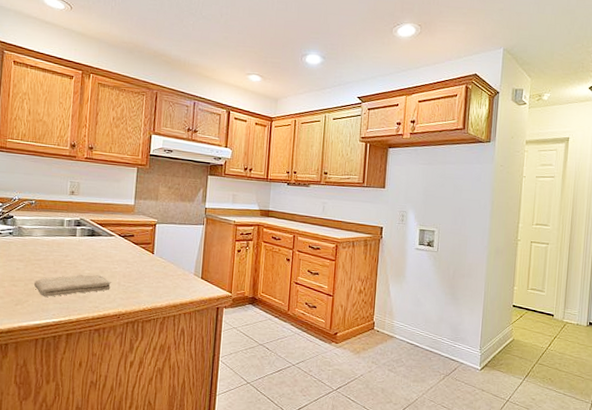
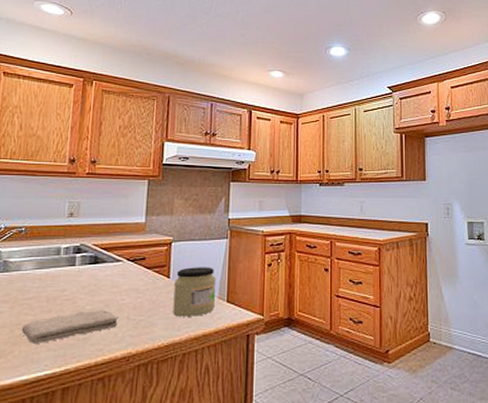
jar: none [156,246,193,288] -> present [173,267,217,317]

